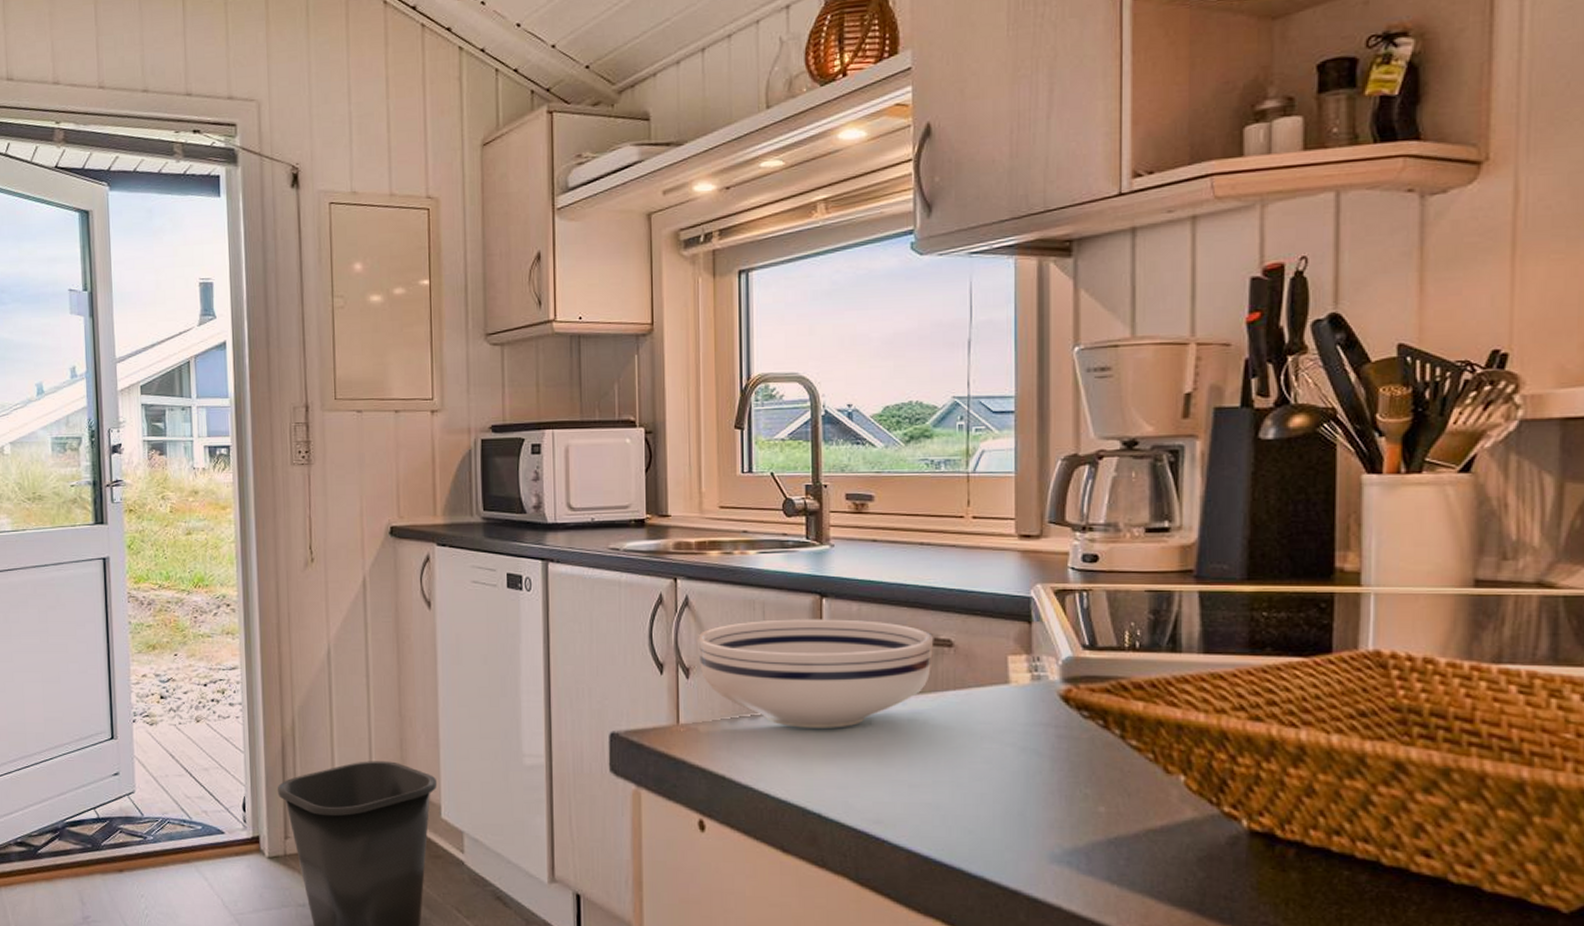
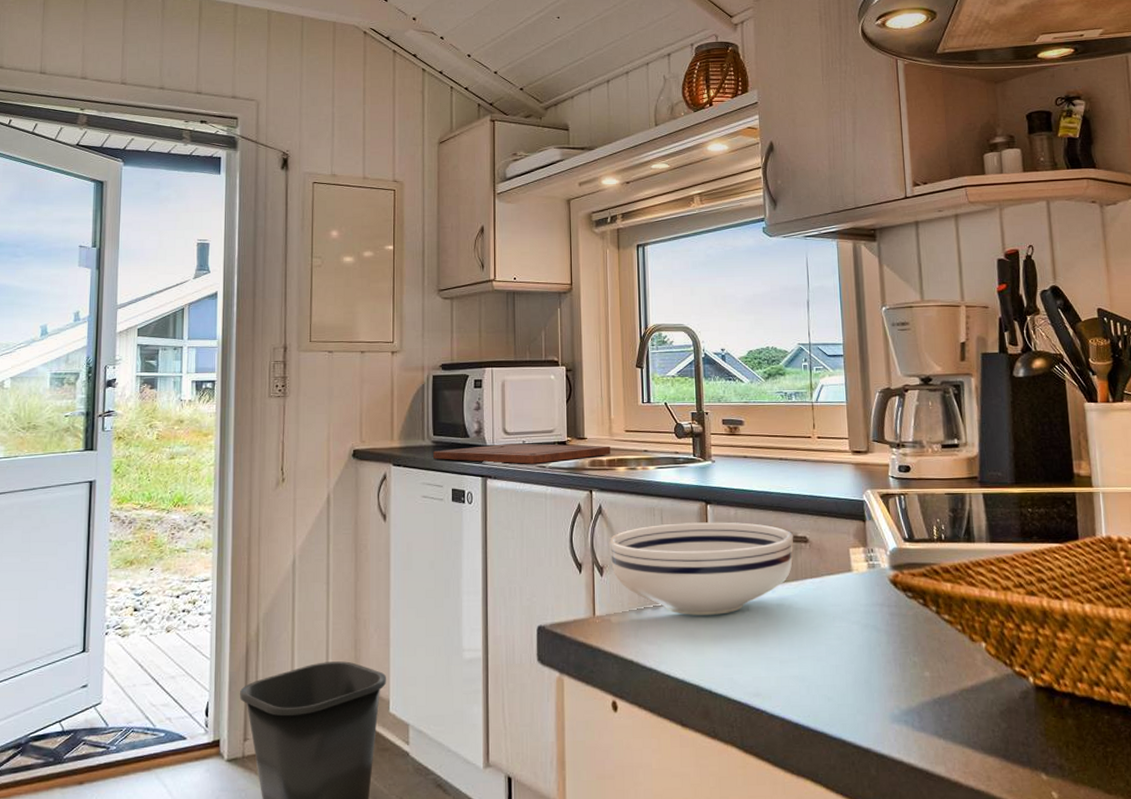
cutting board: none [484,521,700,546] -> present [433,443,610,464]

